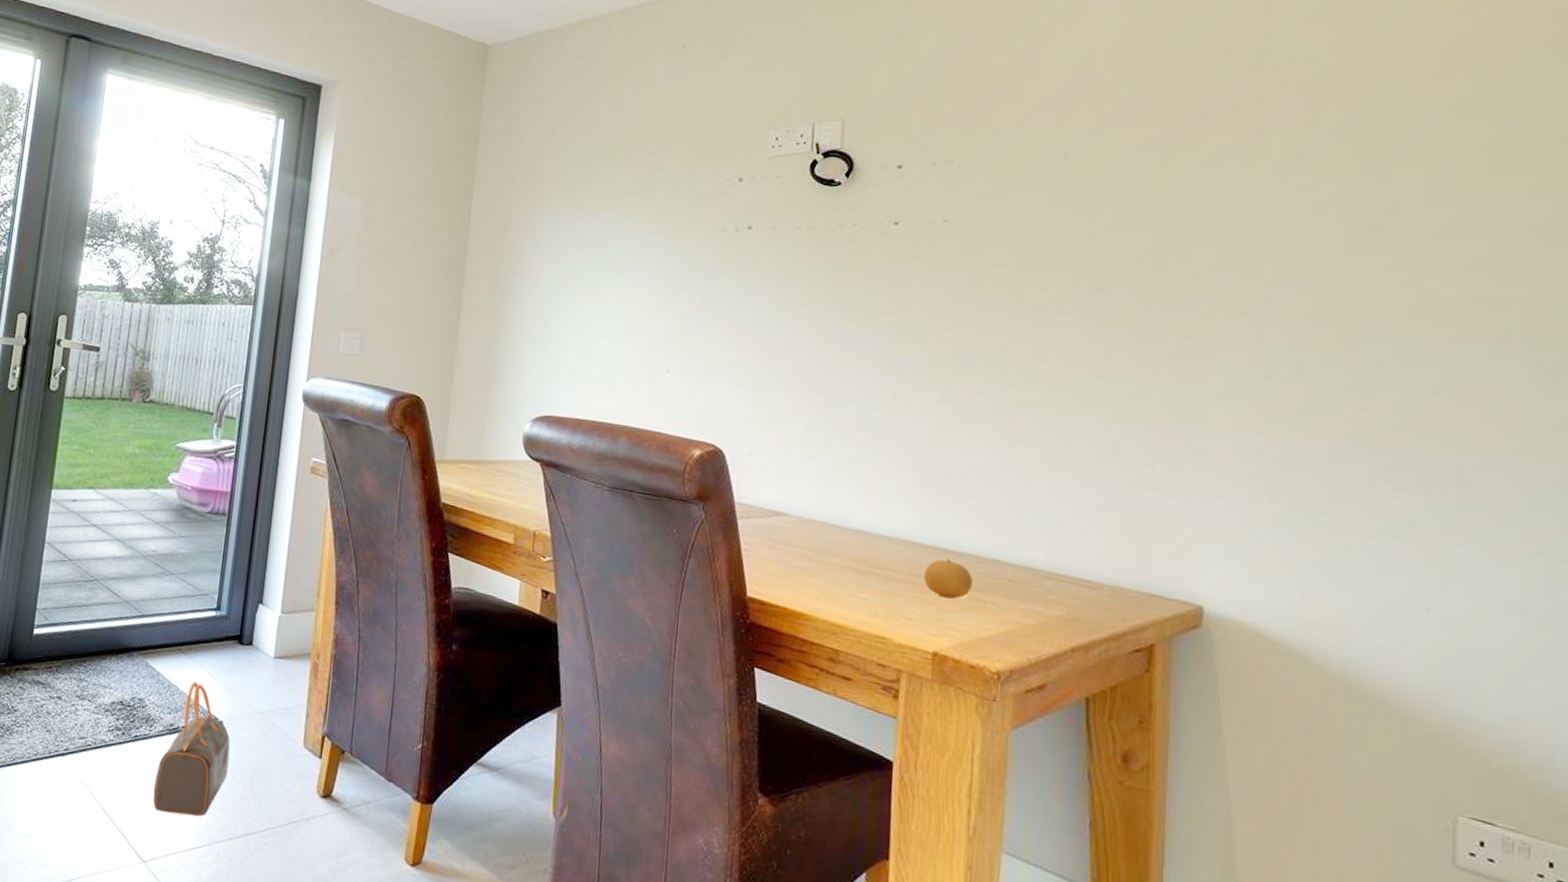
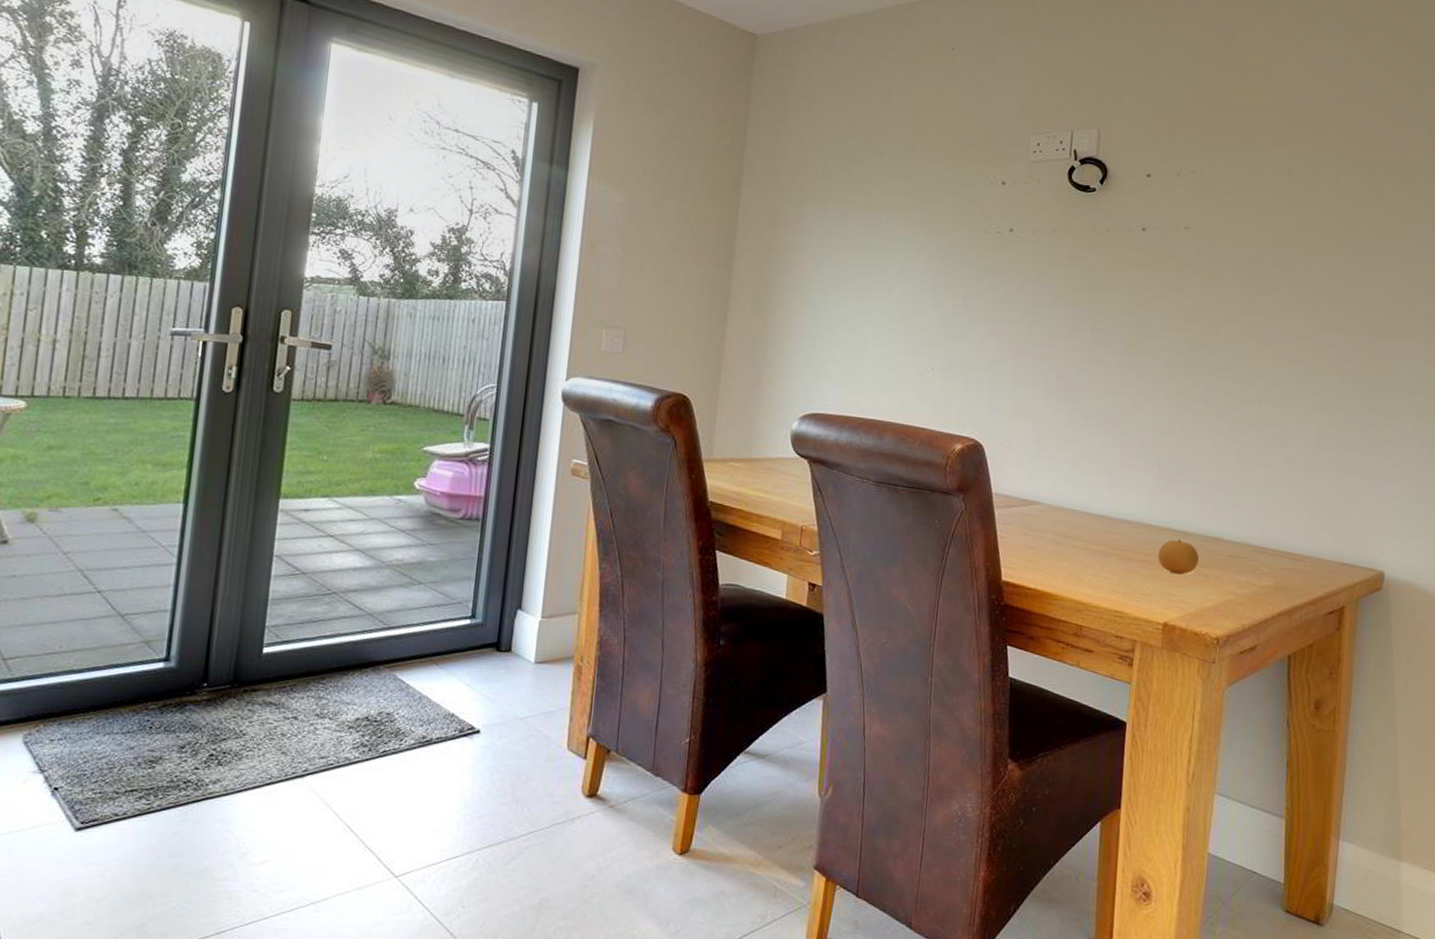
handbag: present [153,681,230,817] -> none [405,692,489,827]

